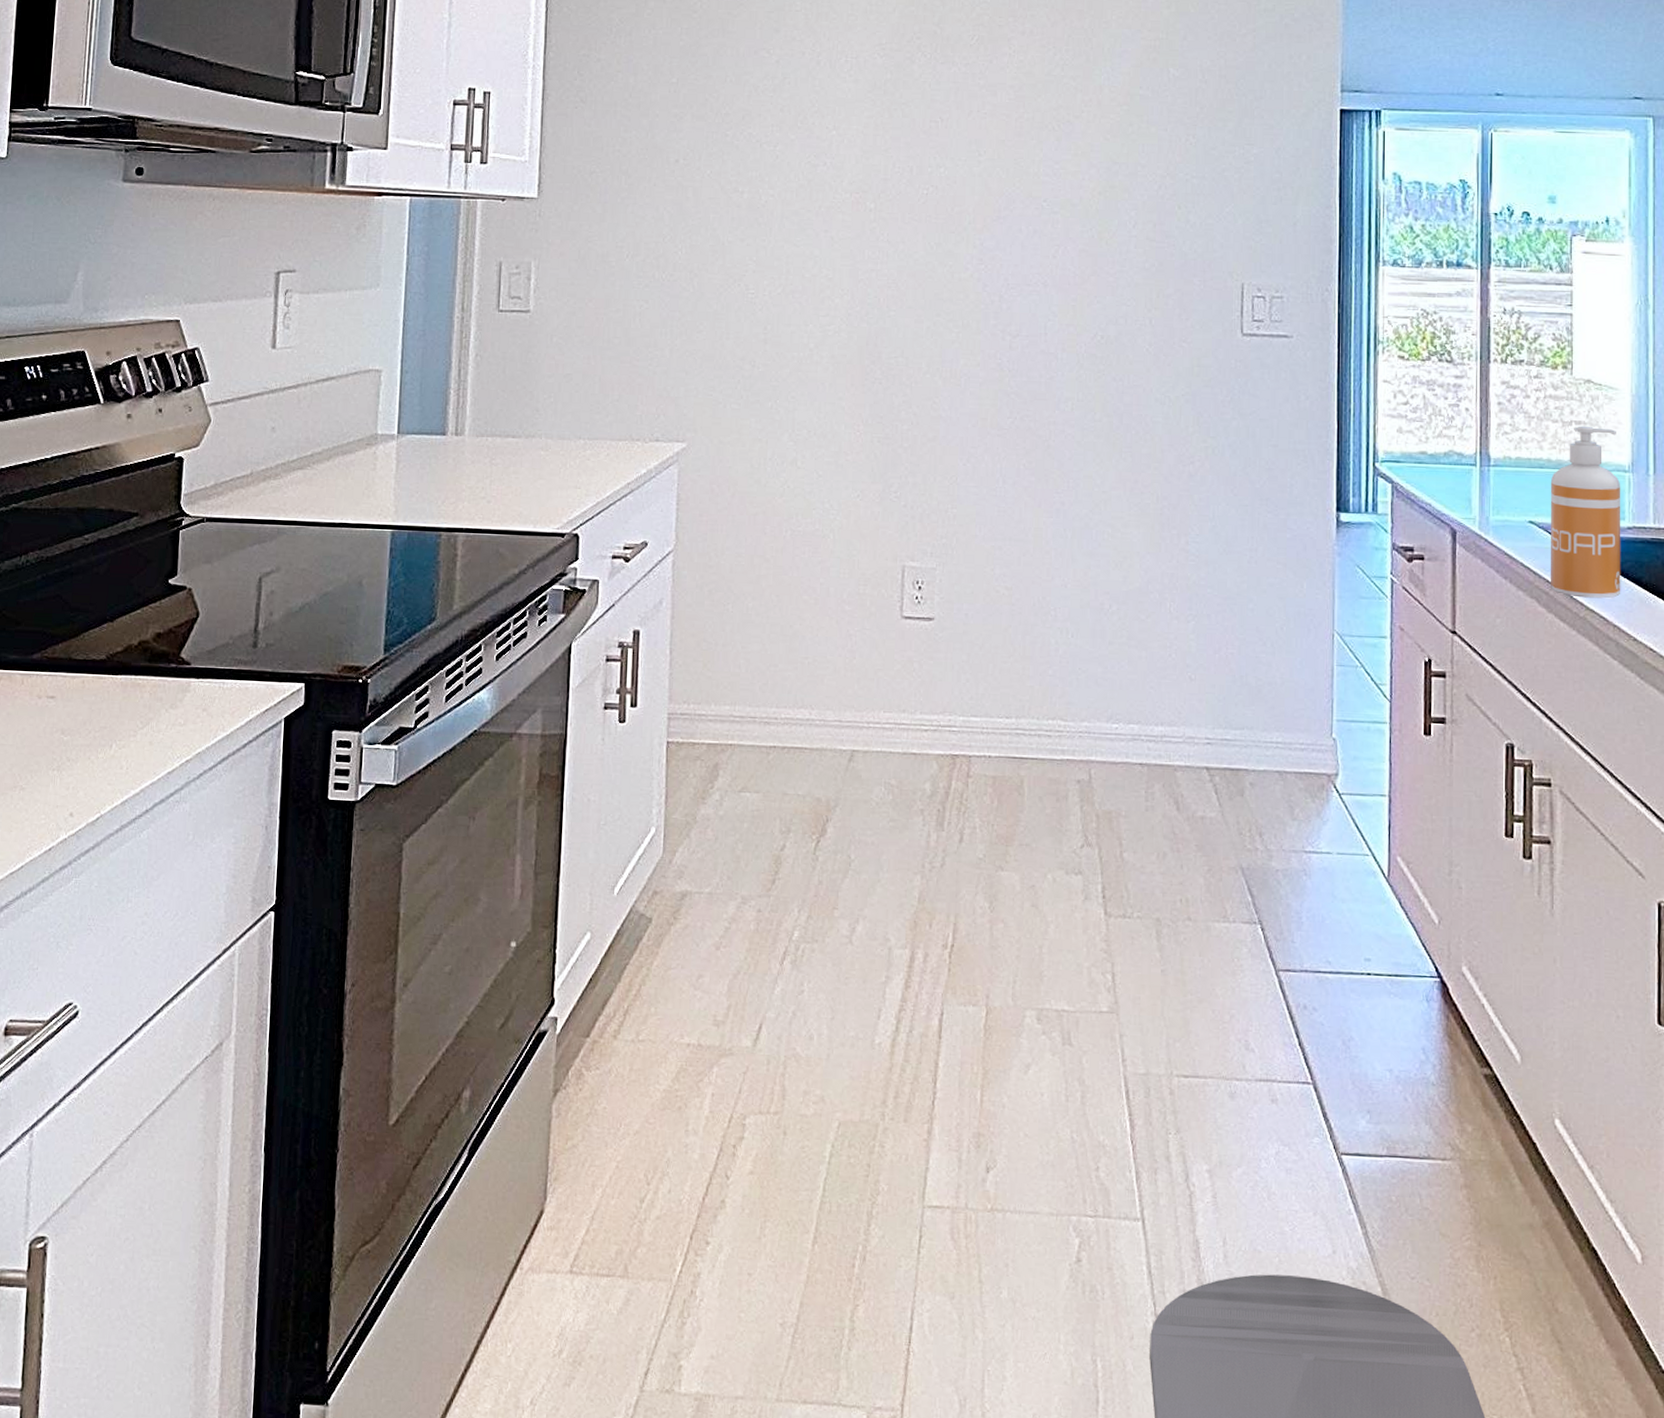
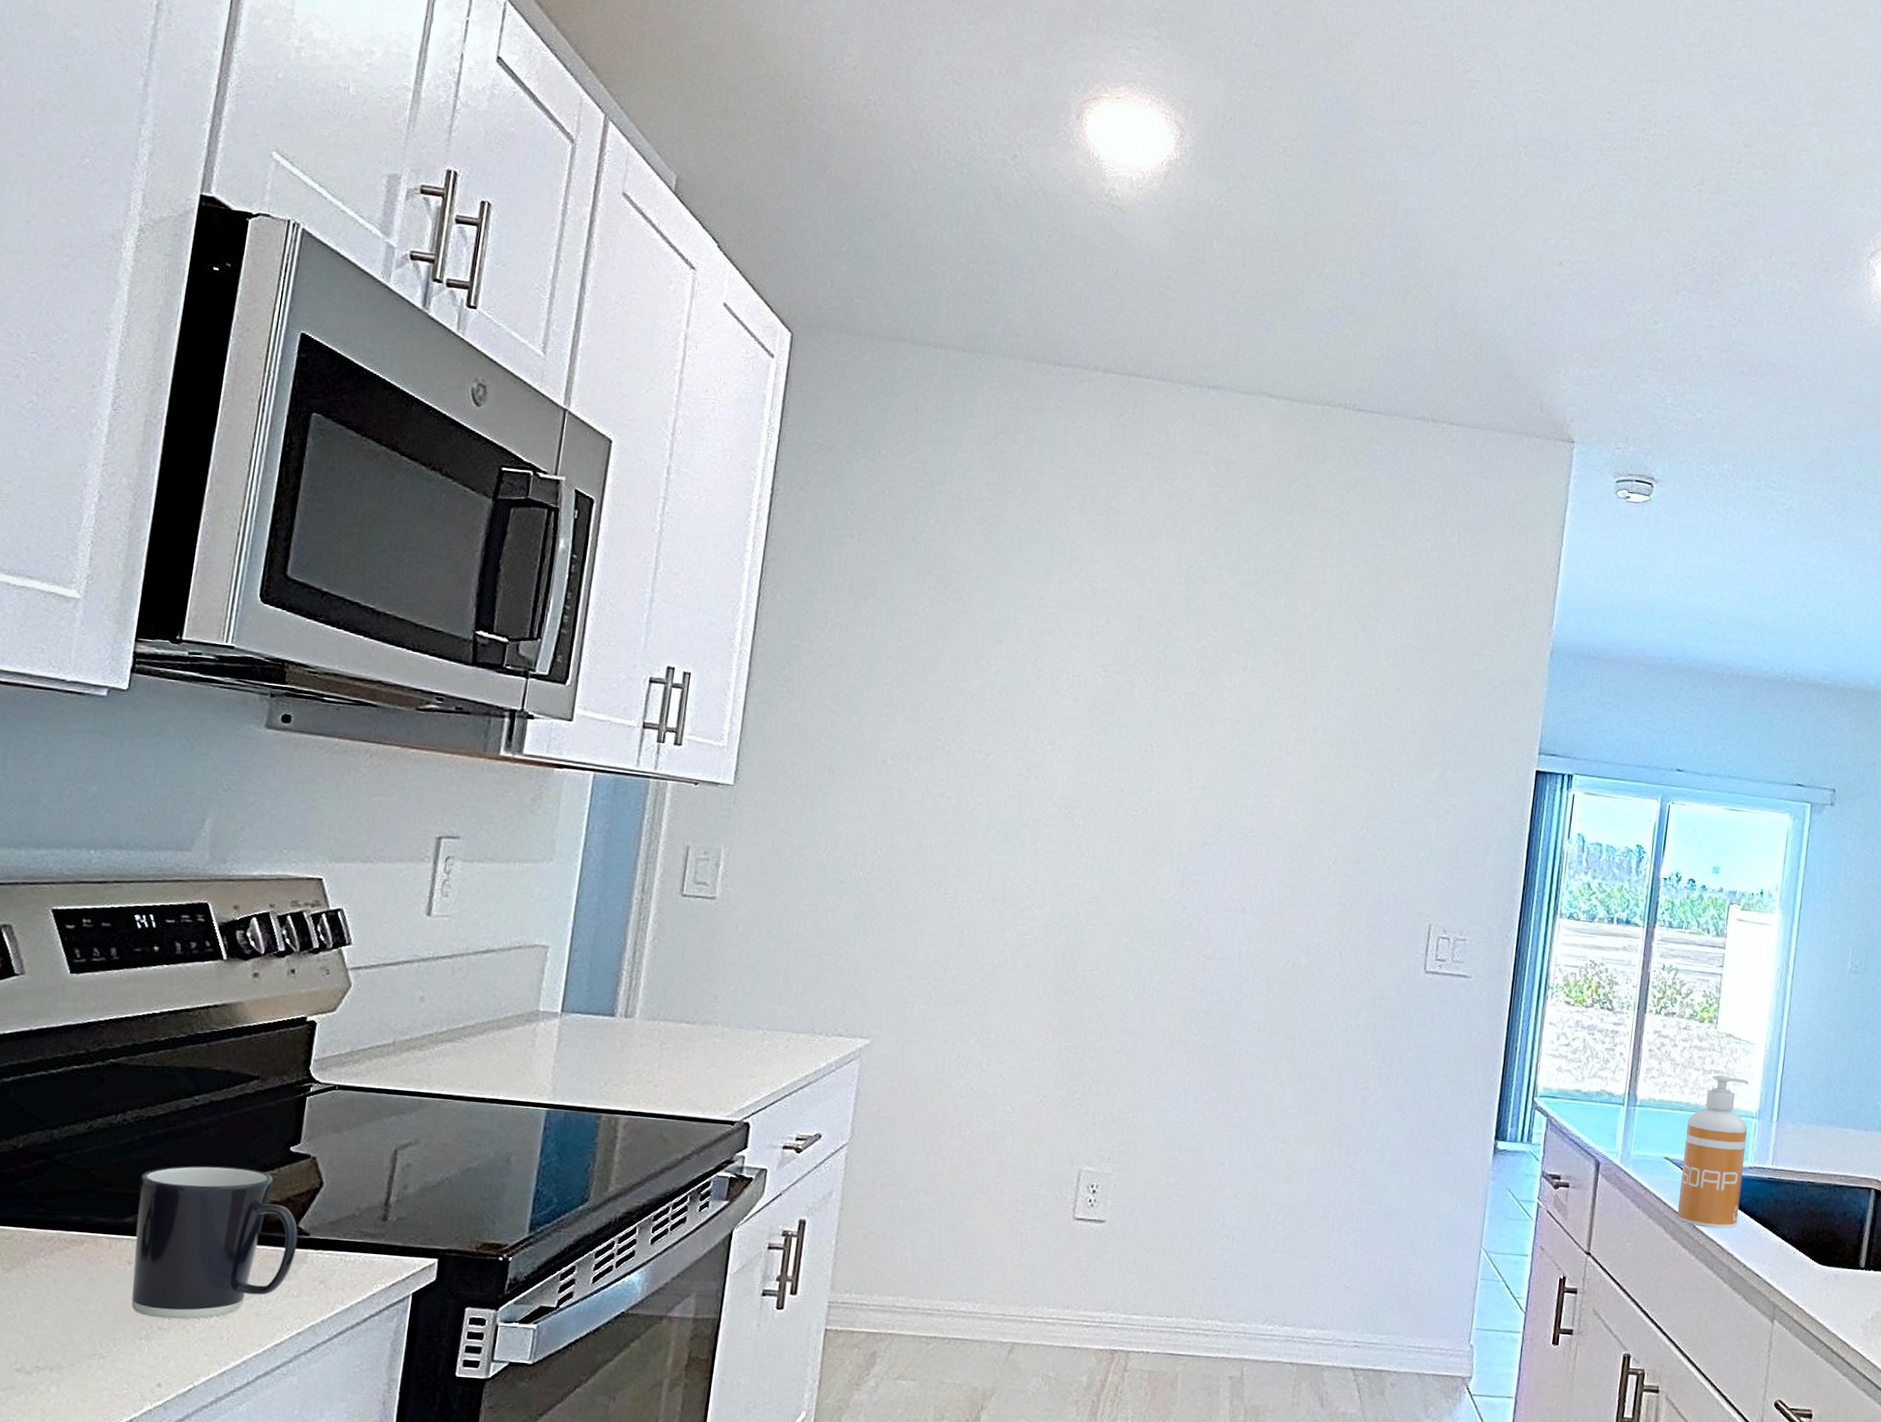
mug: none [43,601,181,751] -> present [131,1165,298,1320]

